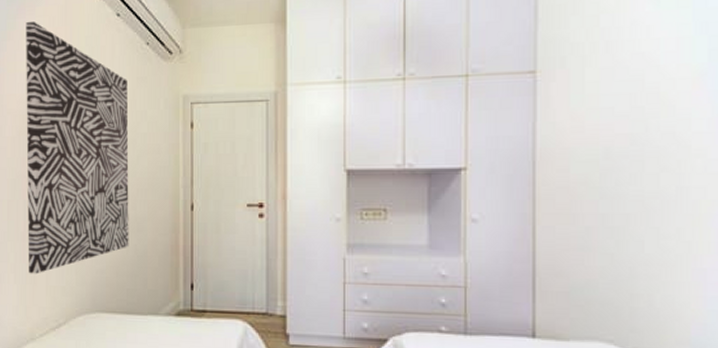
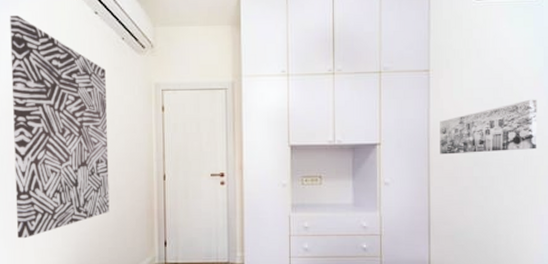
wall art: none [550,107,697,183] -> present [440,99,537,155]

